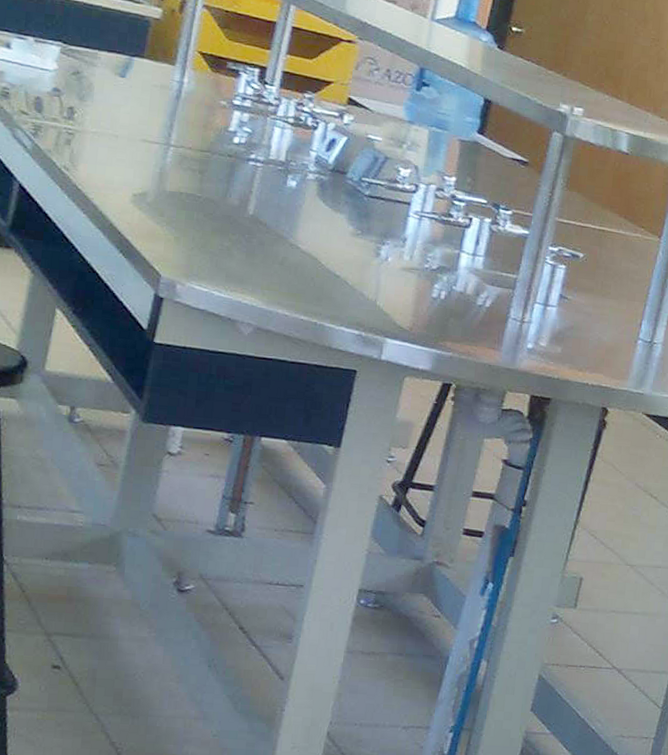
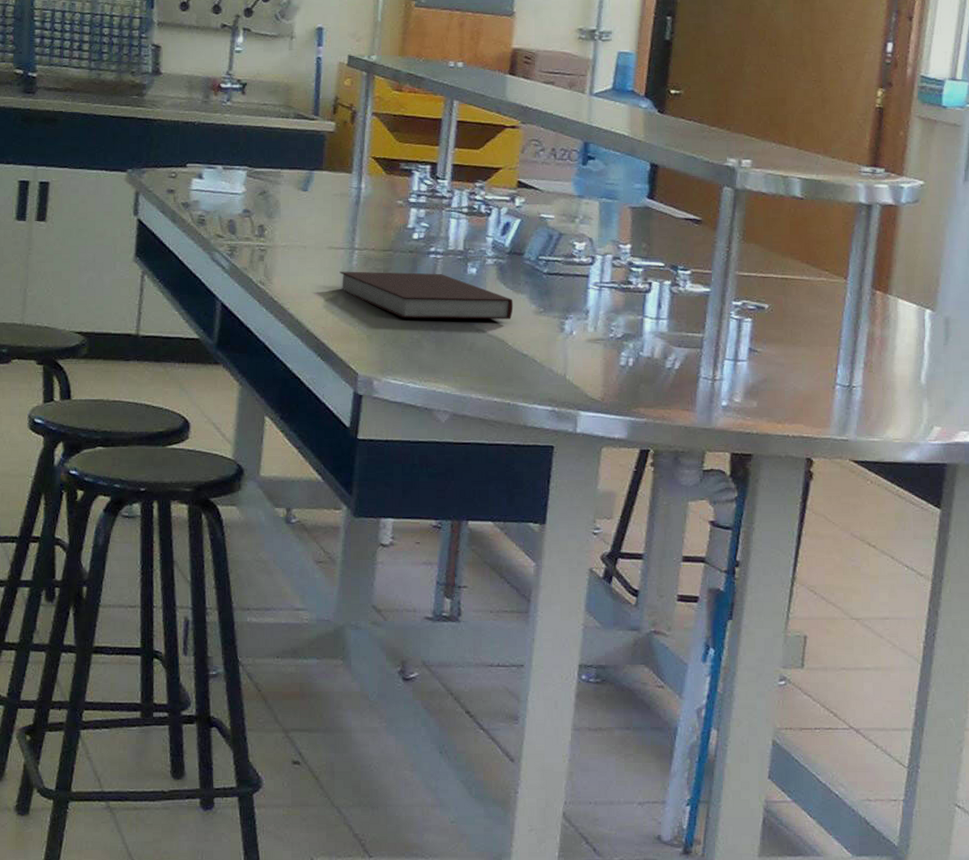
notebook: none [151,166,331,238] -> present [339,271,514,320]

